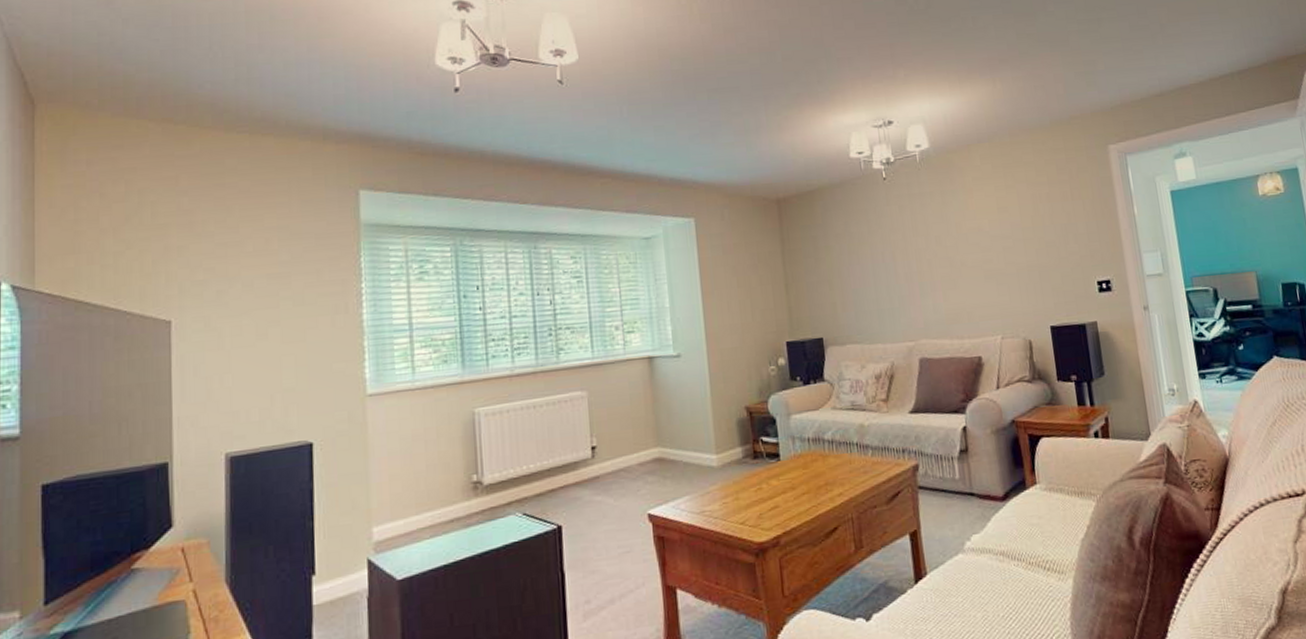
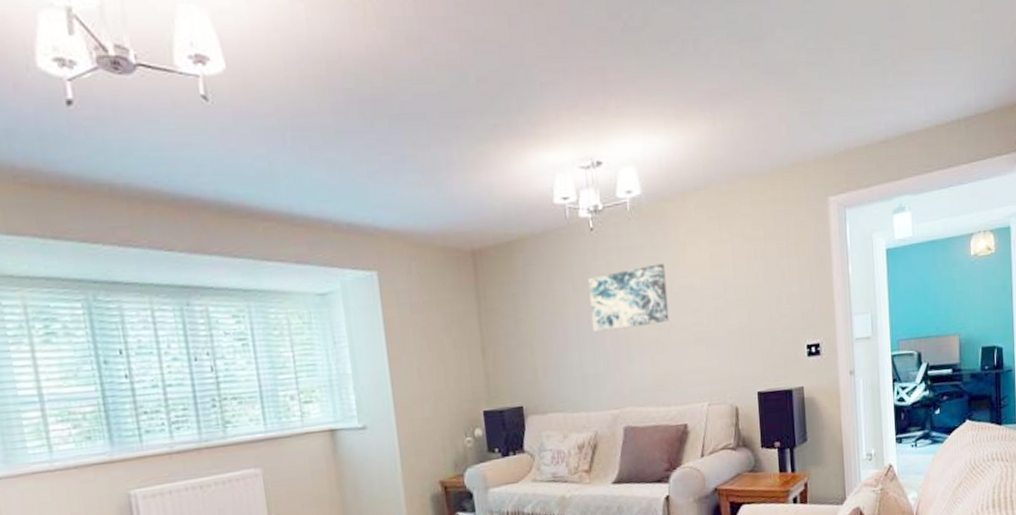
wall art: none [882,207,960,271] -> present [588,263,669,333]

